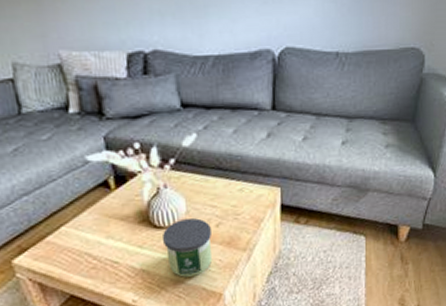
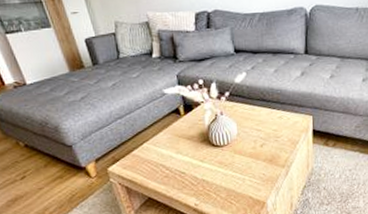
candle: present [161,218,213,277] -> none [218,139,258,187]

